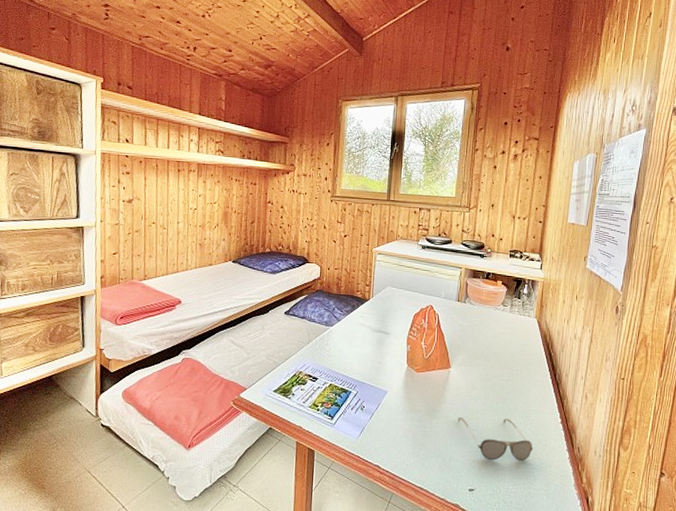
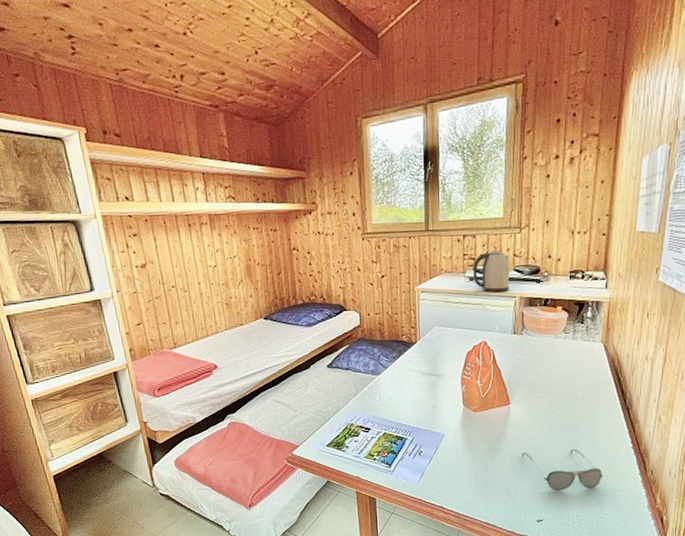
kettle: none [425,225,459,262] -> present [473,251,510,293]

